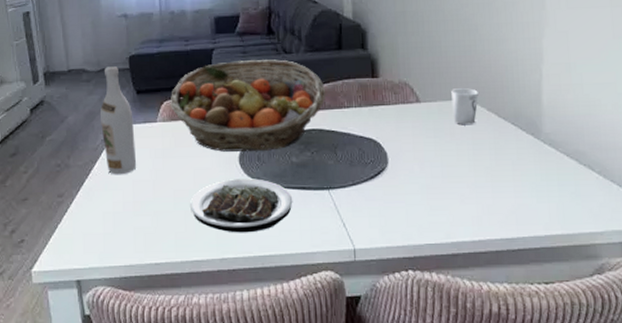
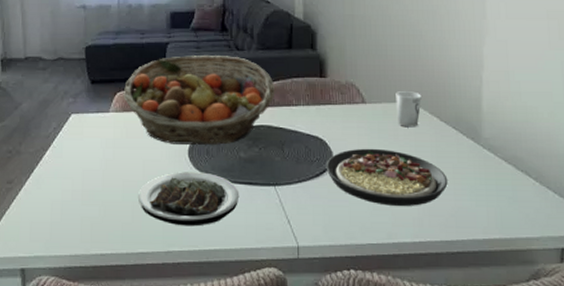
wine bottle: present [101,66,137,175] -> none [54,56,88,164]
plate: none [380,148,507,205] -> present [326,148,448,206]

